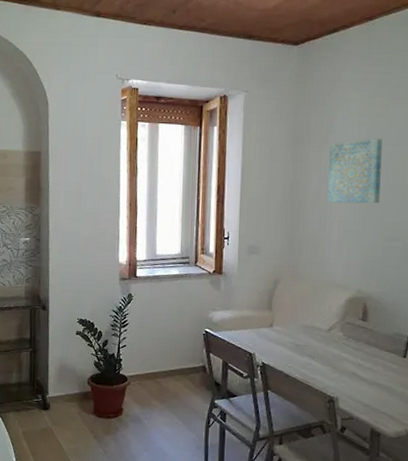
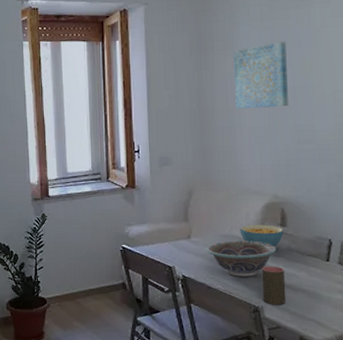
decorative bowl: none [287,331,356,368] -> present [207,240,277,277]
cereal bowl: none [321,317,365,340] -> present [240,225,284,247]
cup: none [338,358,362,397] -> present [261,266,286,305]

